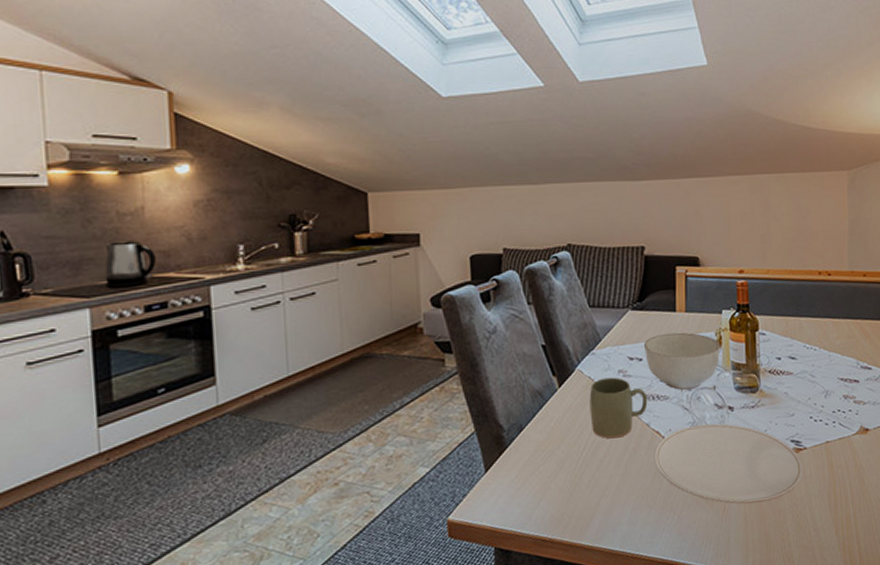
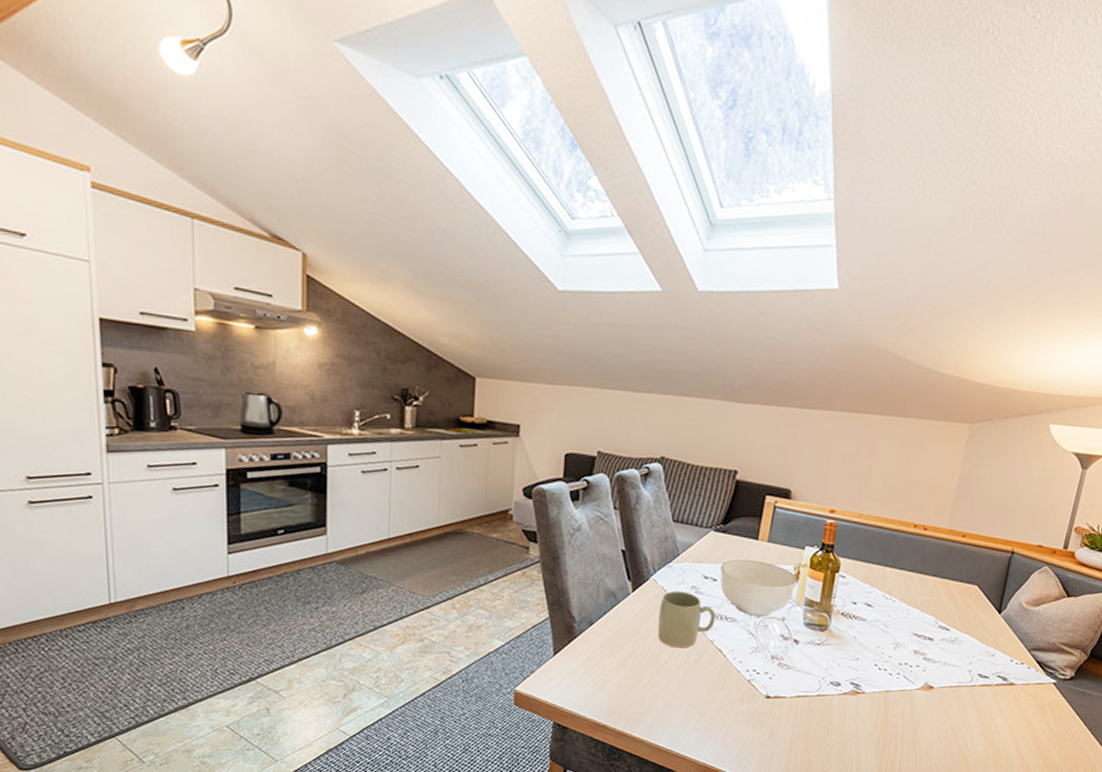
plate: present [654,423,803,504] -> none [712,650,858,734]

